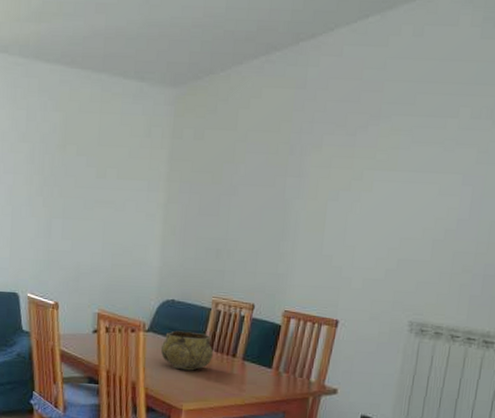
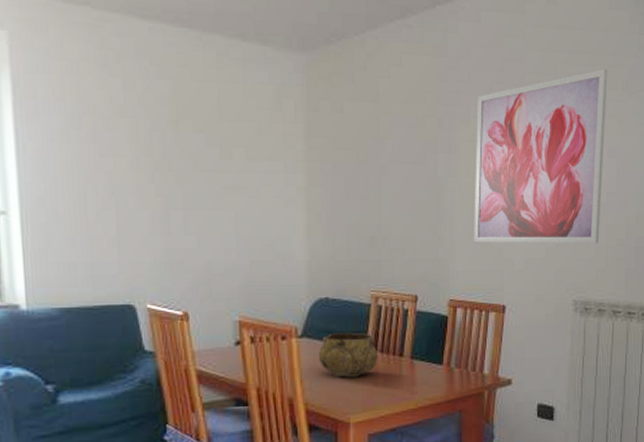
wall art: none [314,98,472,269] -> present [474,68,608,244]

